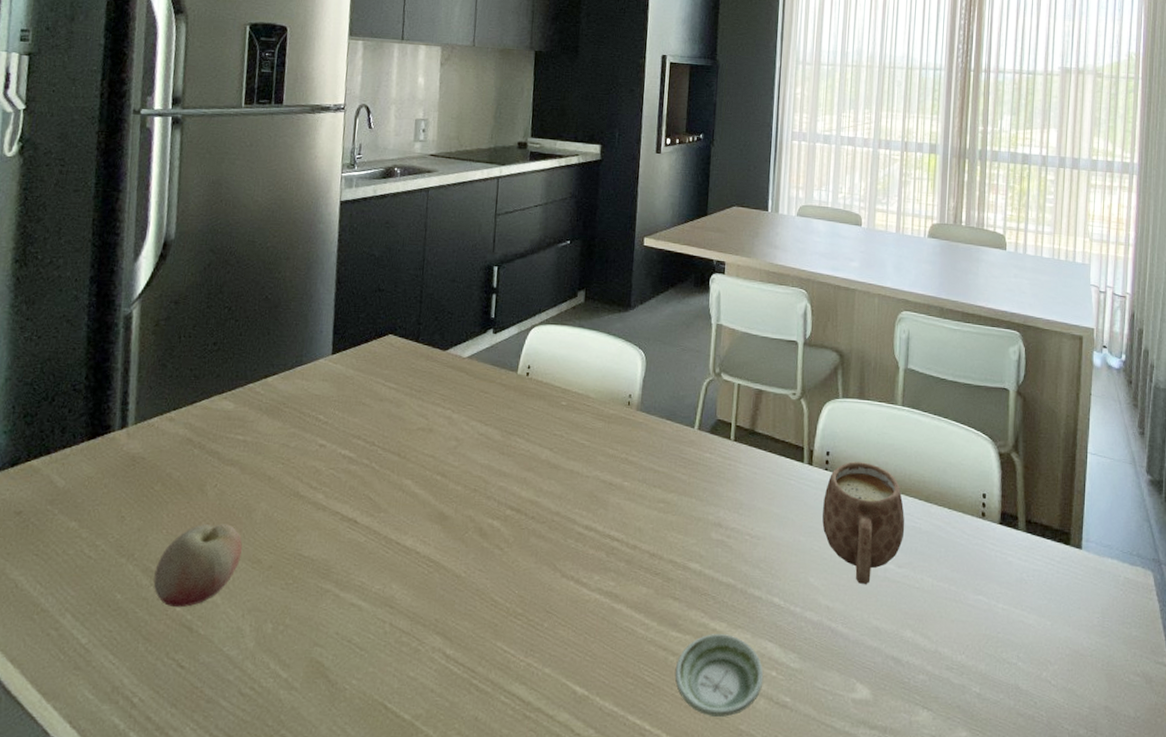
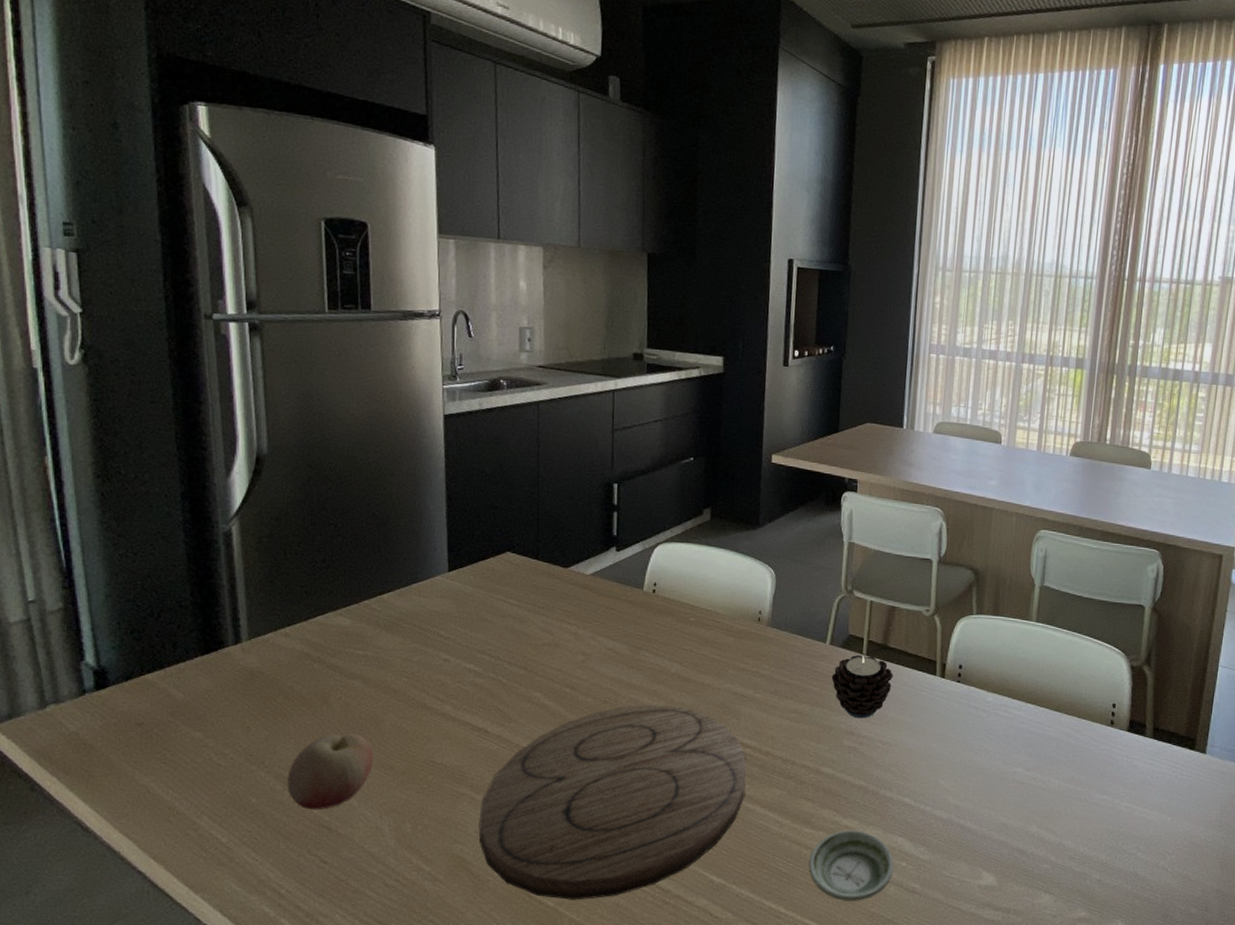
cutting board: none [339,493,613,713] -> present [478,704,747,900]
candle: none [699,441,761,509] -> present [831,655,893,719]
mug: present [822,461,905,585] -> none [953,674,1035,787]

